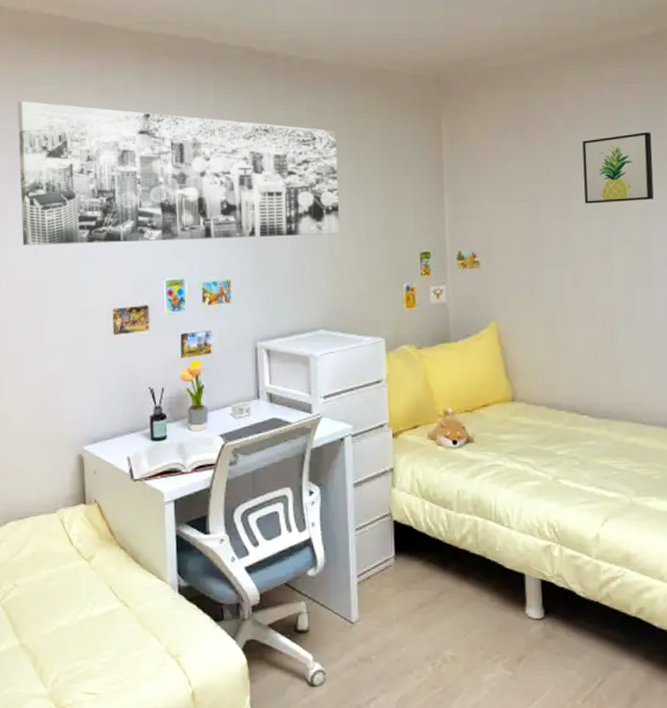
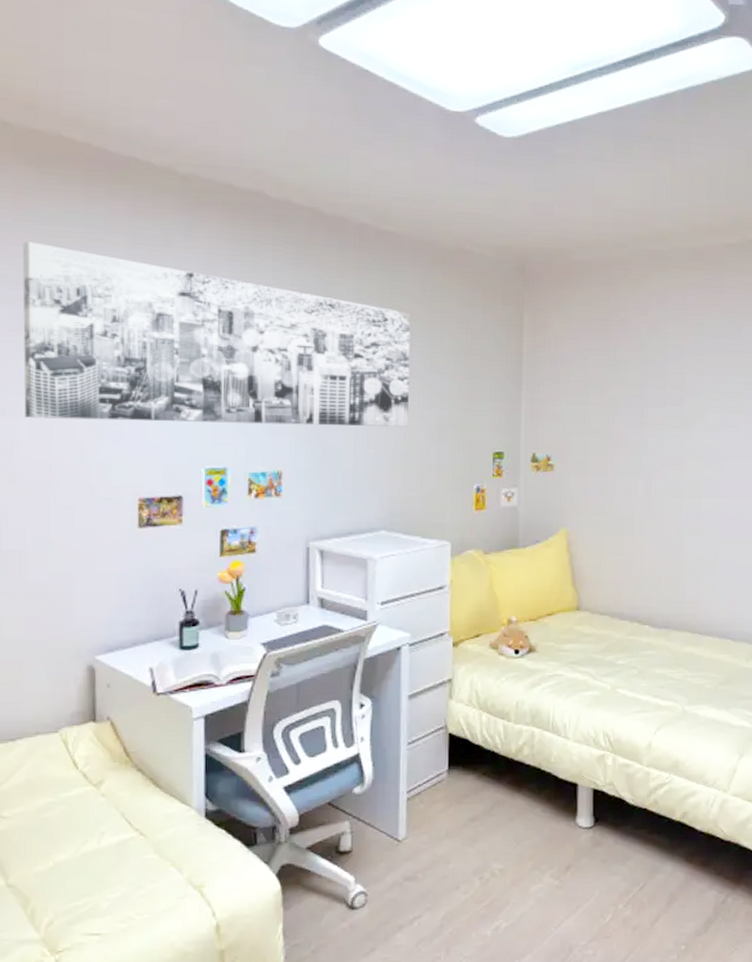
wall art: present [582,132,654,204] -> none [660,343,729,413]

